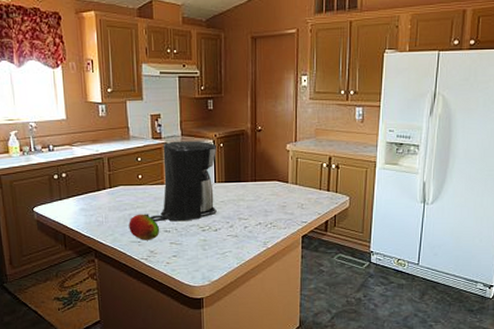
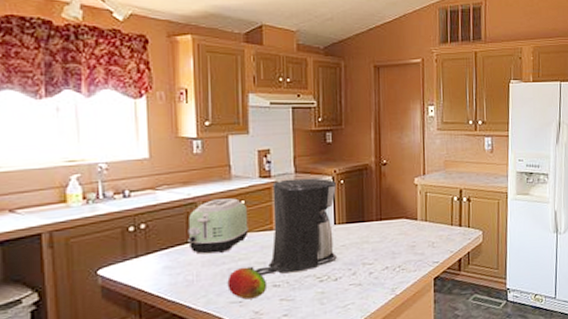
toaster: none [97,156,144,201] -> present [188,198,249,254]

